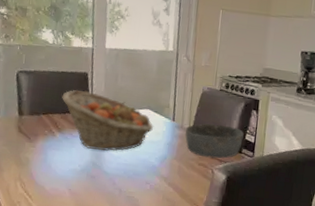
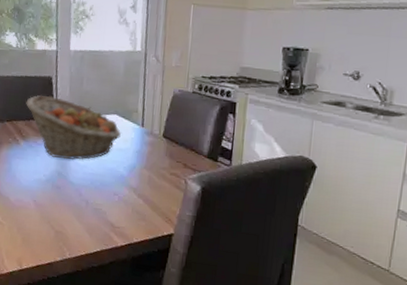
bowl: present [185,123,244,159] -> none [155,129,220,168]

